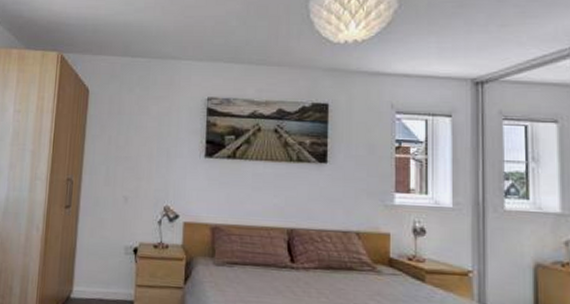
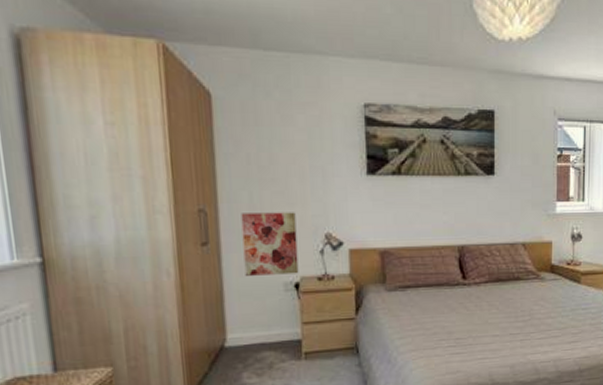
wall art: none [95,183,141,240] -> present [241,212,299,276]

